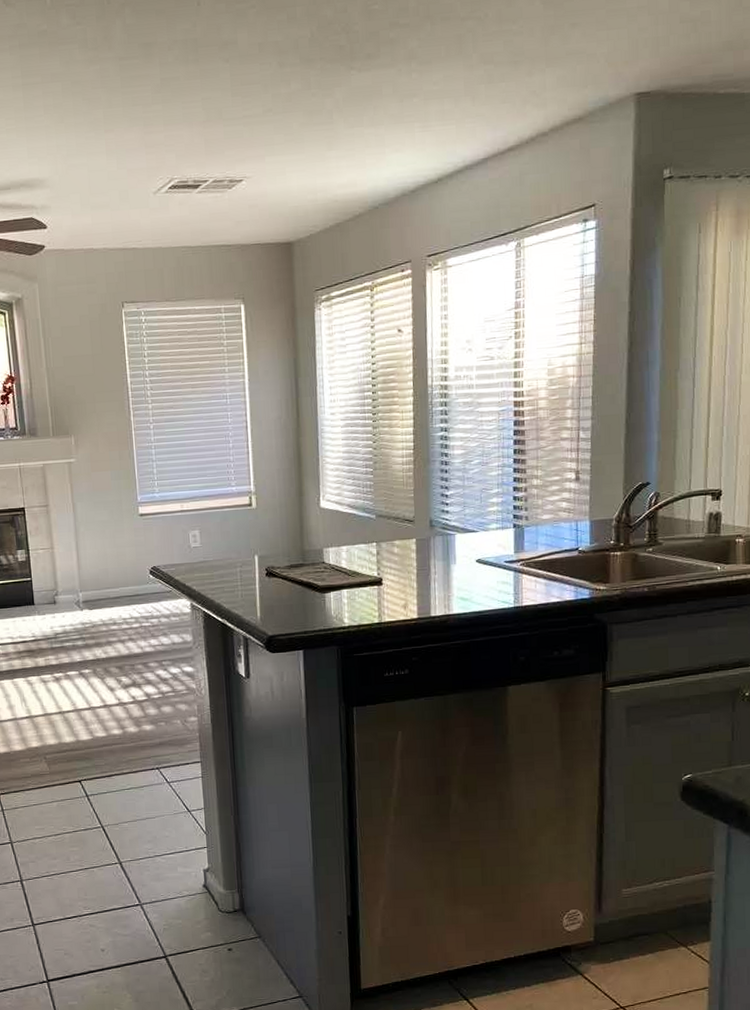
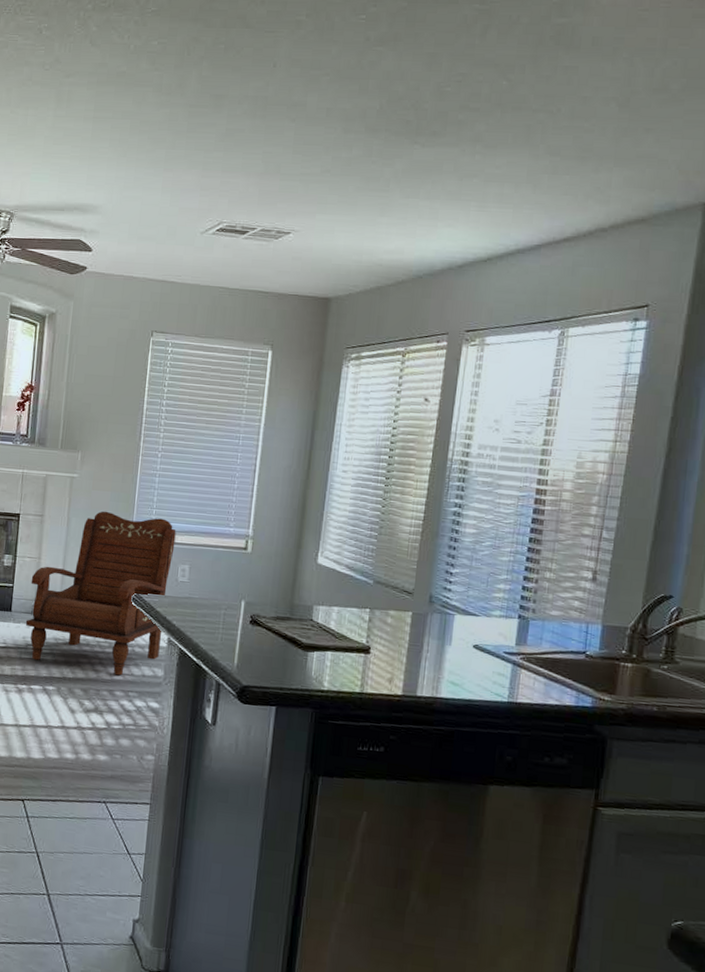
armchair: none [48,489,185,648] -> present [25,511,176,676]

